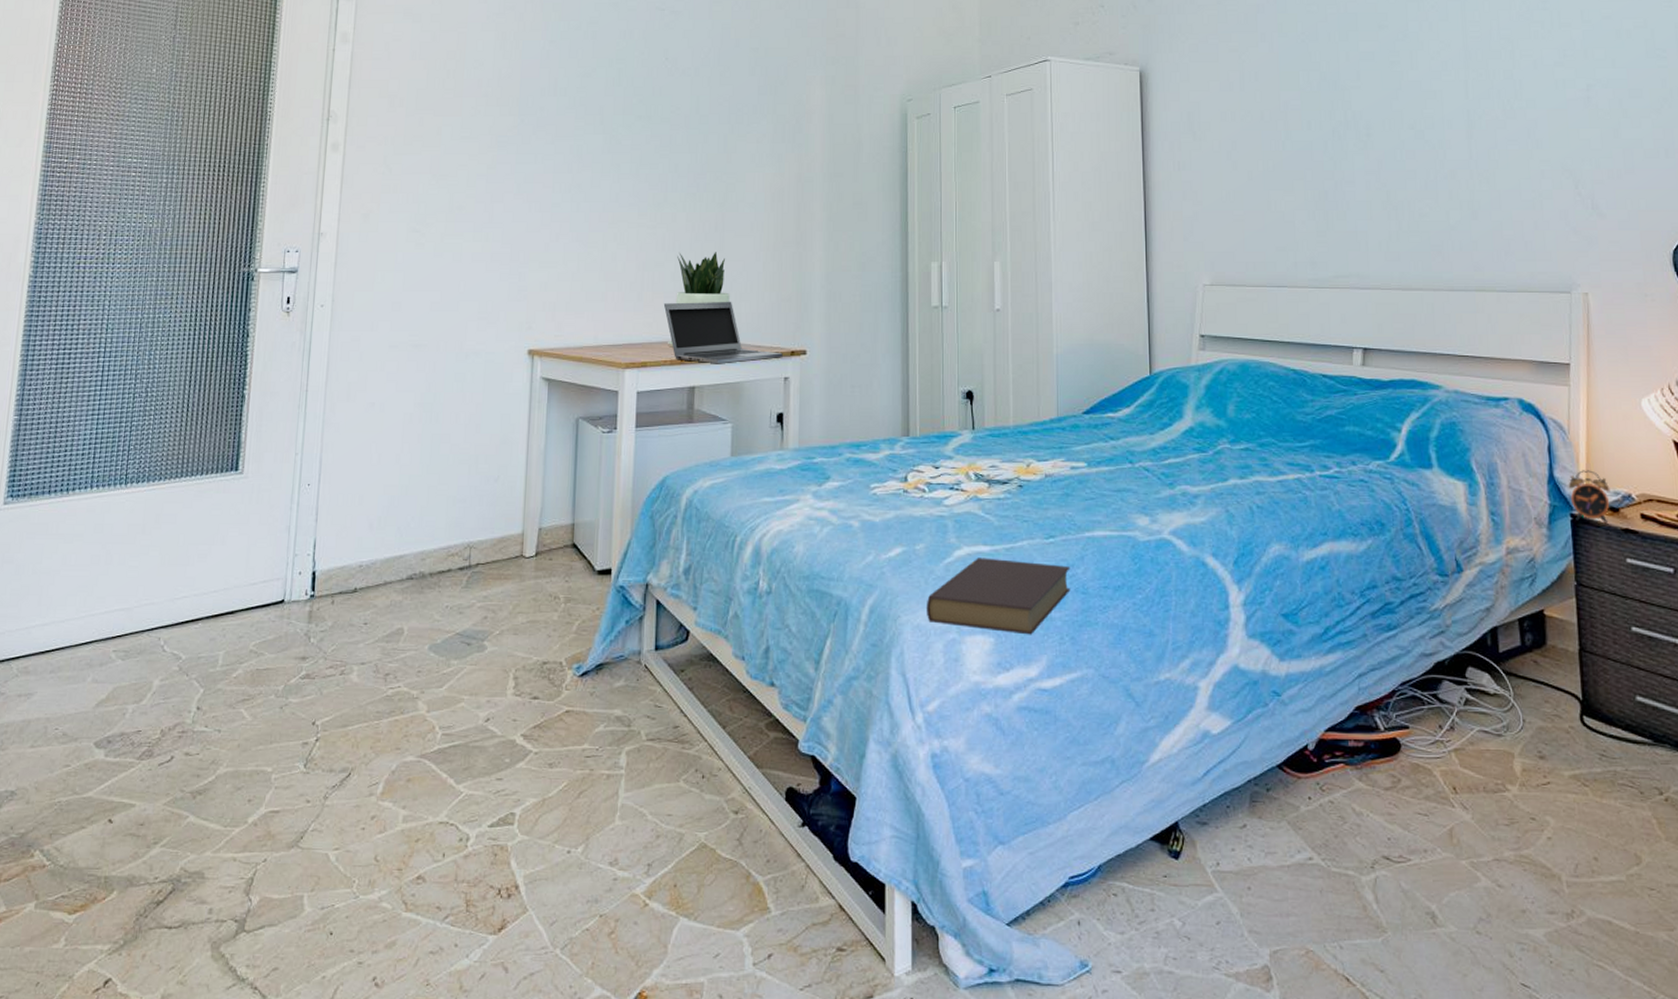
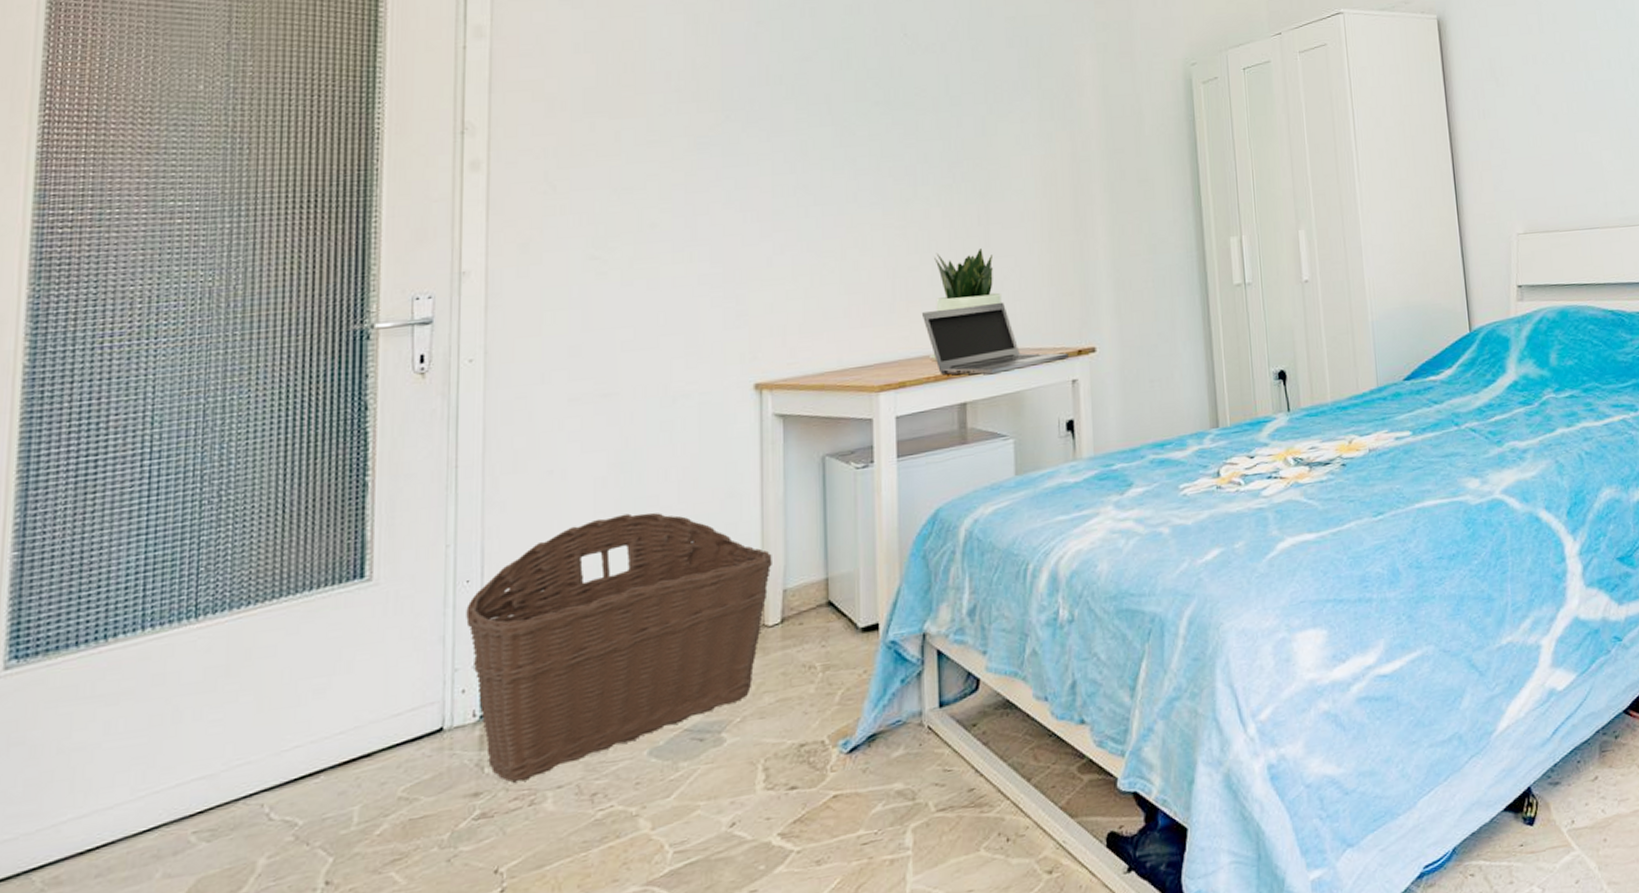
wicker basket: none [305,446,532,654] -> present [466,513,772,783]
book: present [926,558,1071,635] -> none [1250,541,1404,625]

